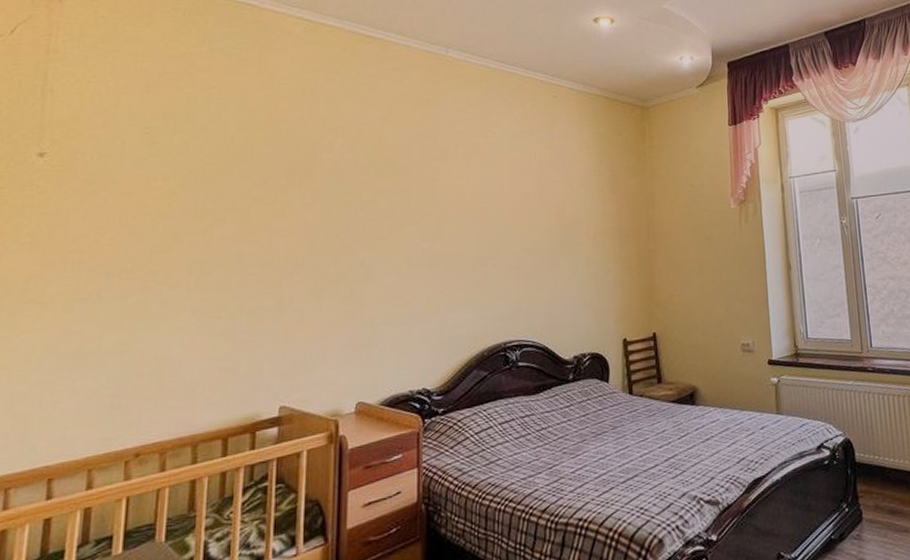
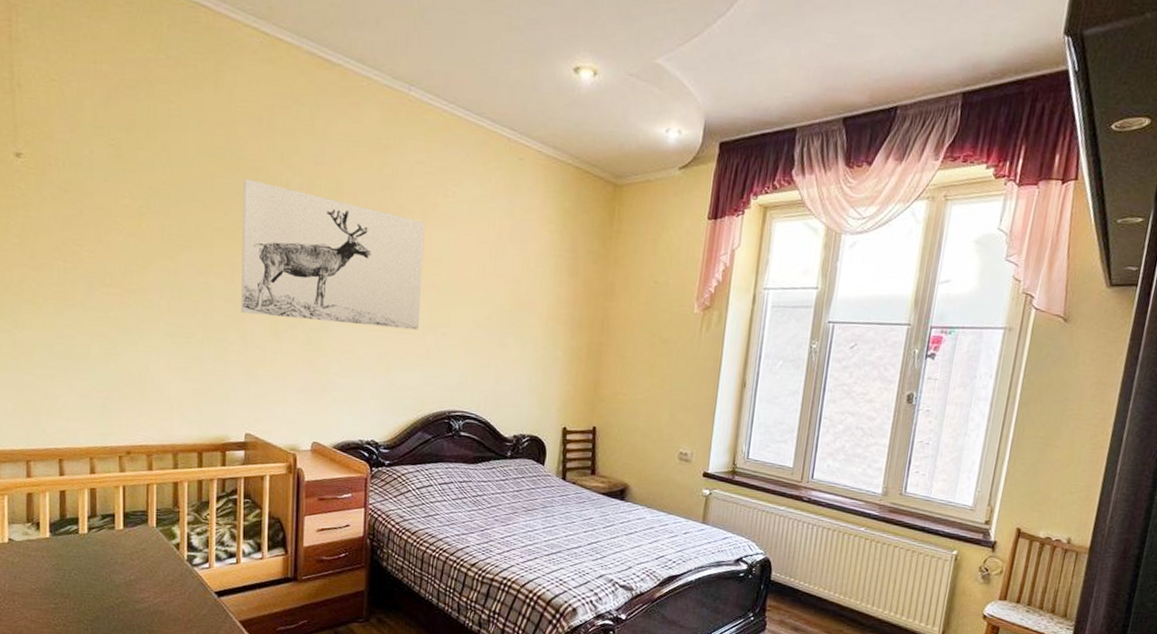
wall art: none [278,146,469,276] -> present [241,178,425,330]

